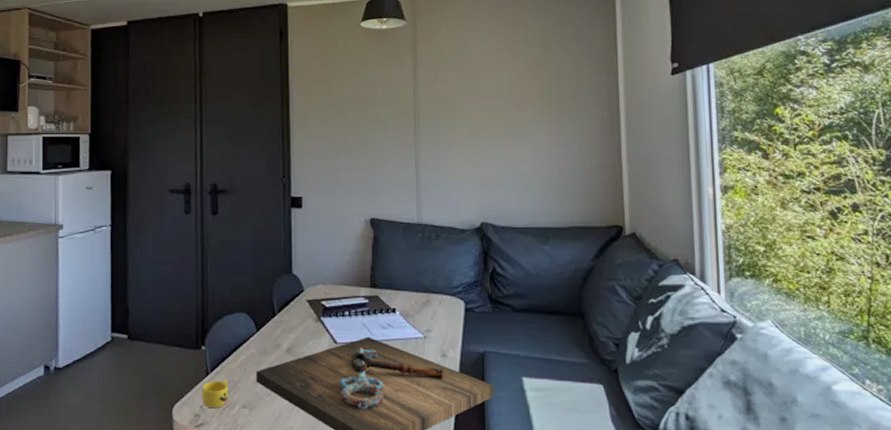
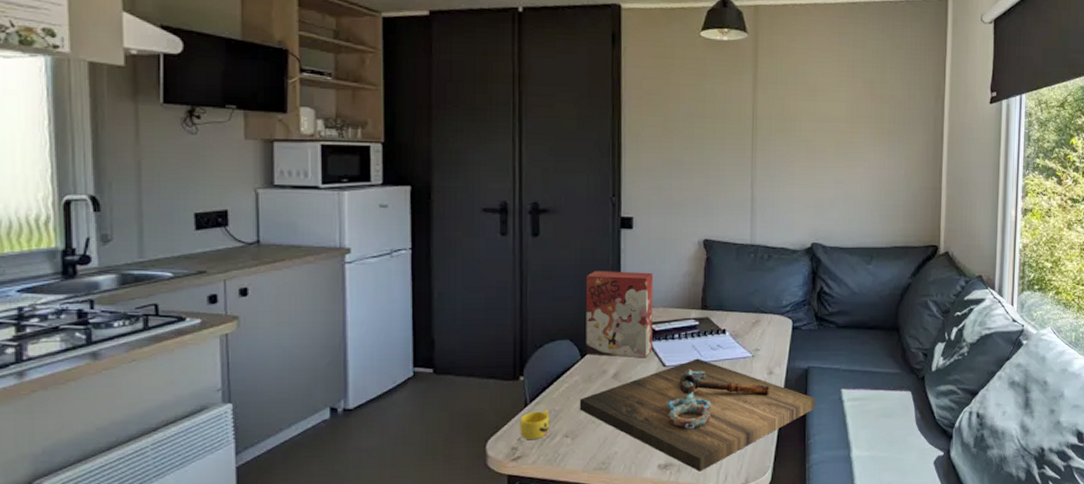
cereal box: none [261,248,324,334] -> present [585,271,654,358]

